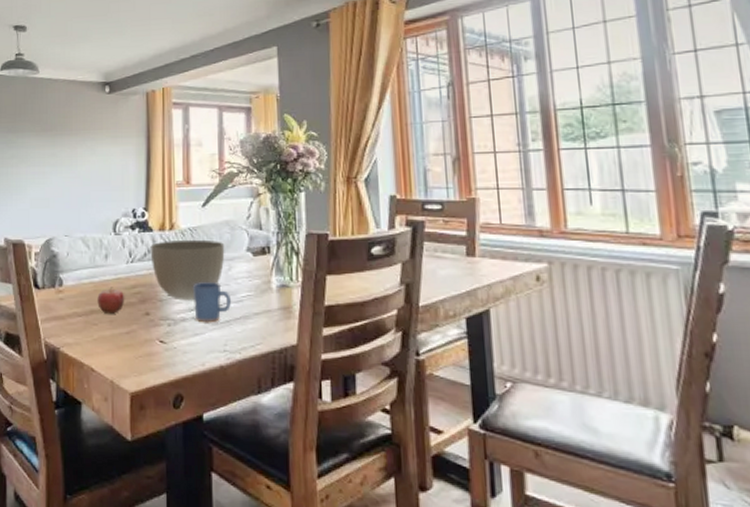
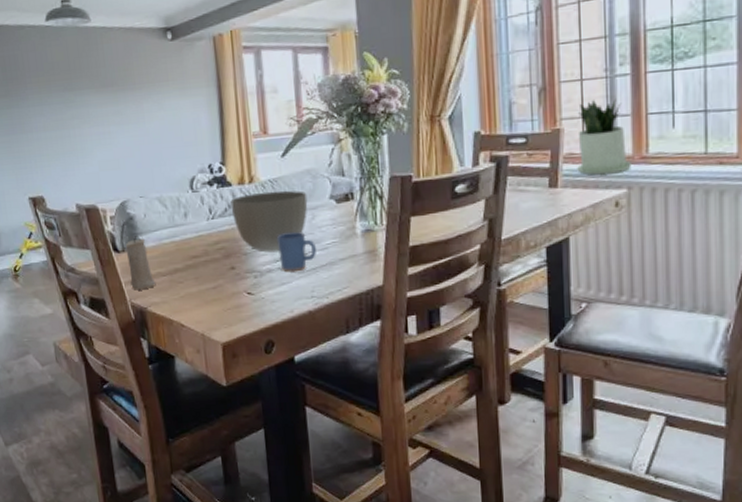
candle: none [46,274,71,329] -> present [125,236,156,290]
fruit: present [97,287,125,314] -> none [180,244,209,271]
planter: none [493,172,551,247] -> present [577,98,631,175]

